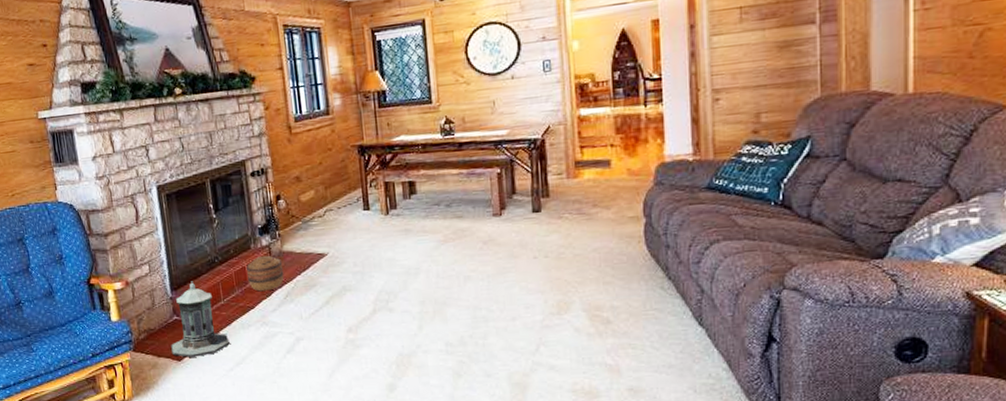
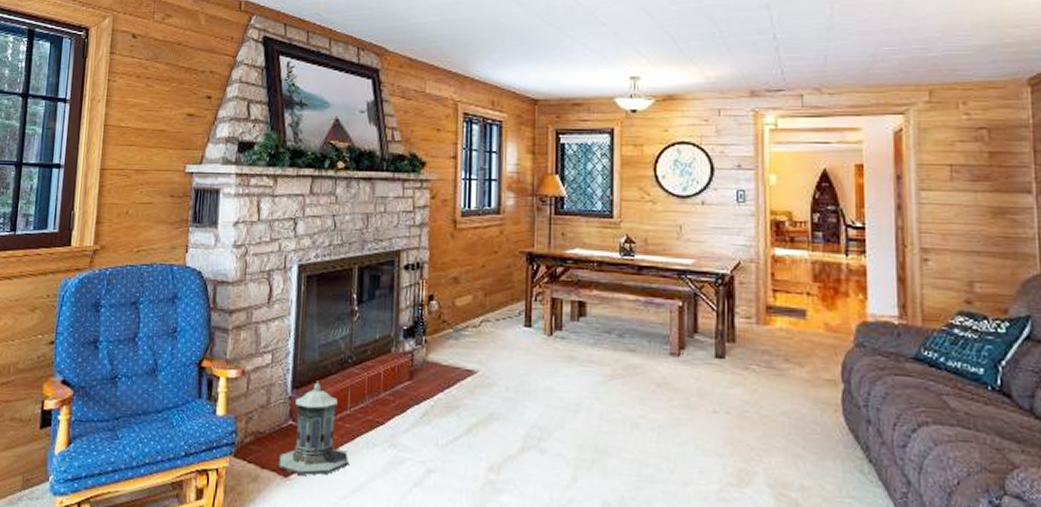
basket: present [246,255,284,292] -> none [381,362,425,406]

